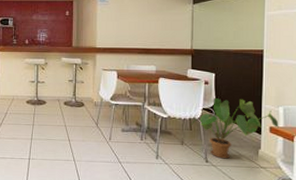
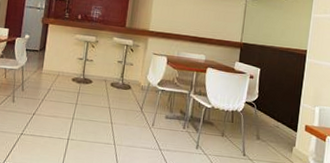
house plant: present [191,98,279,159] -> none [232,93,314,154]

